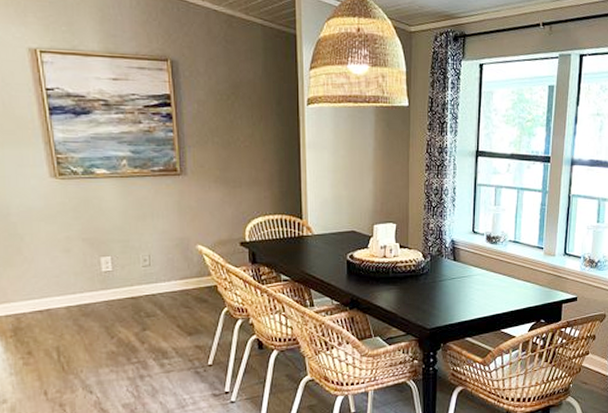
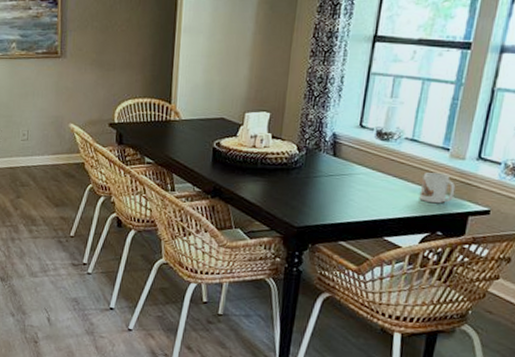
mug: none [525,269,551,296] -> present [419,172,456,204]

